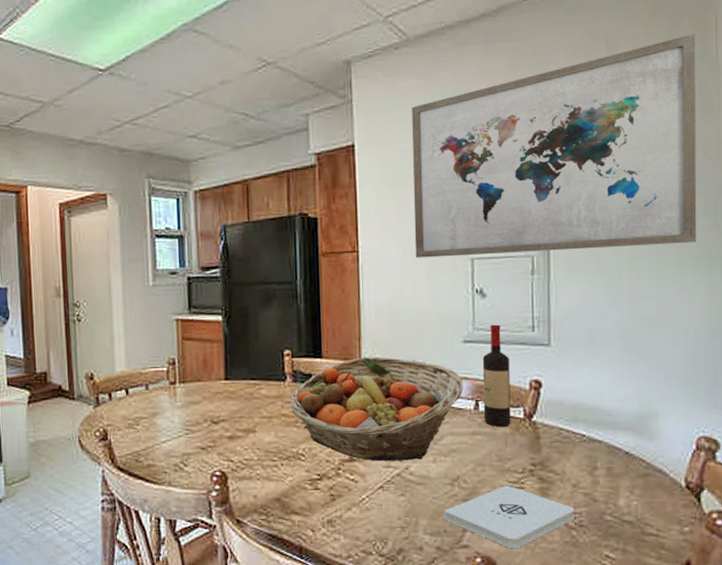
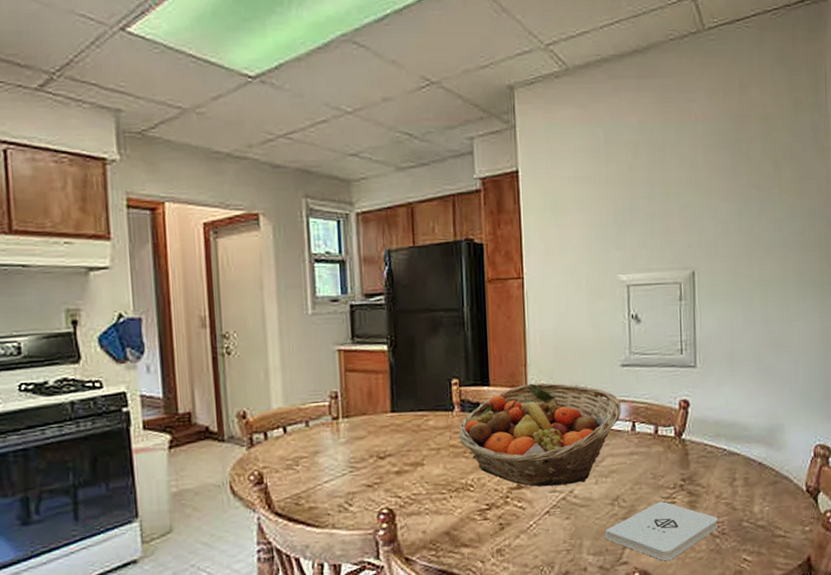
wall art: present [412,33,697,258] -> none [572,83,813,285]
wine bottle: present [482,324,511,427] -> none [638,348,664,446]

